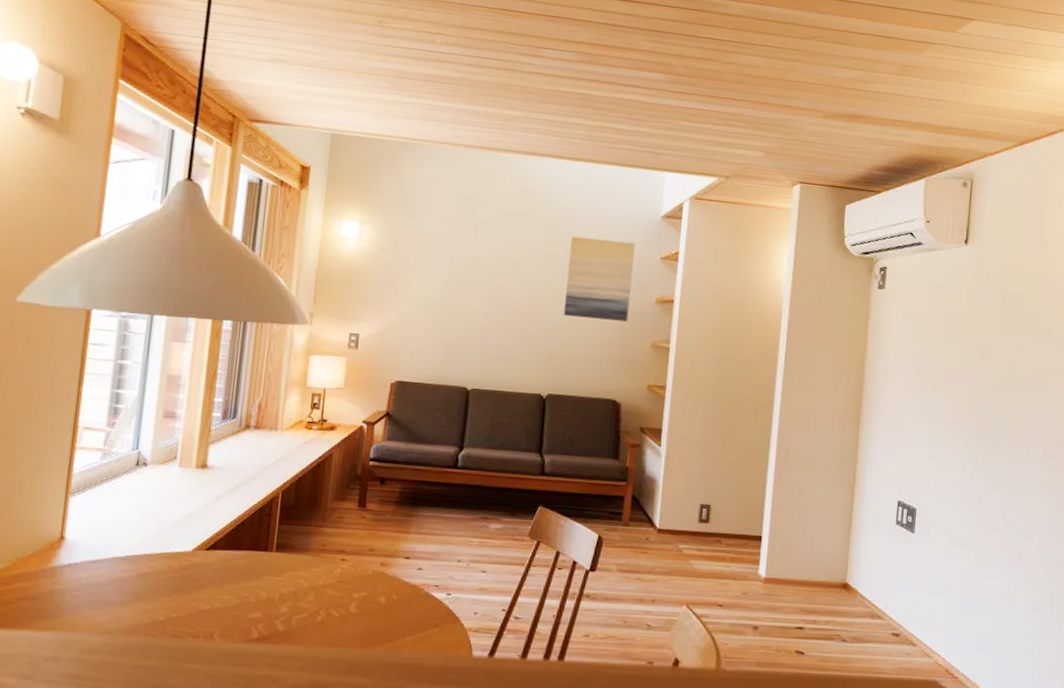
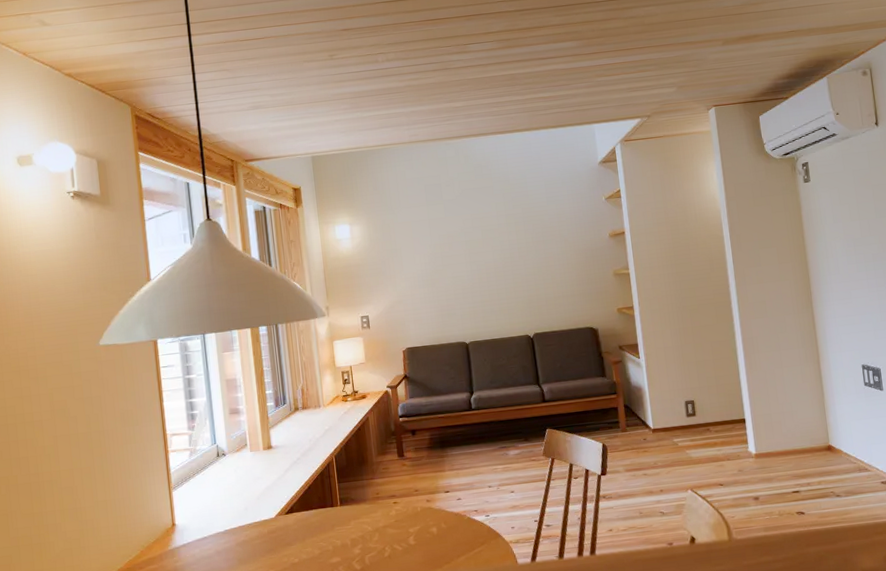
wall art: present [564,236,635,322] -> none [526,191,589,265]

